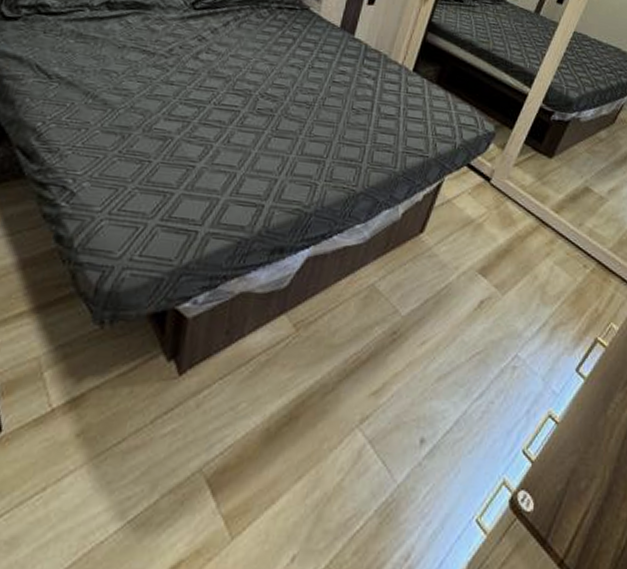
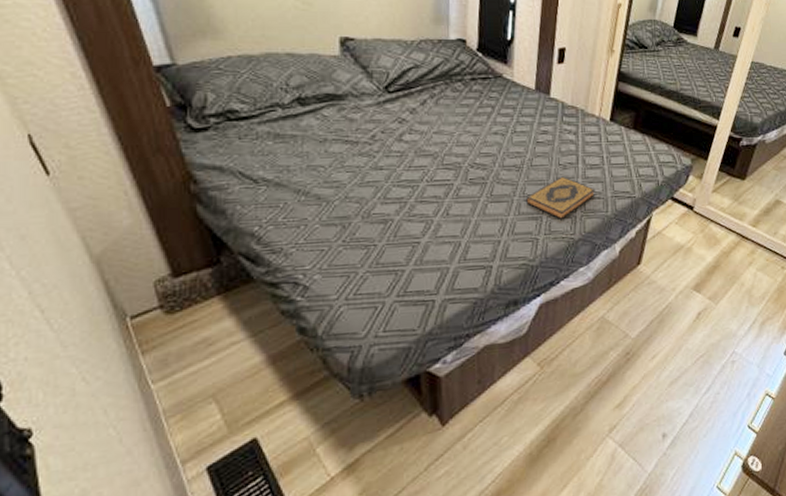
hardback book: none [311,121,387,169] -> present [526,176,596,221]

